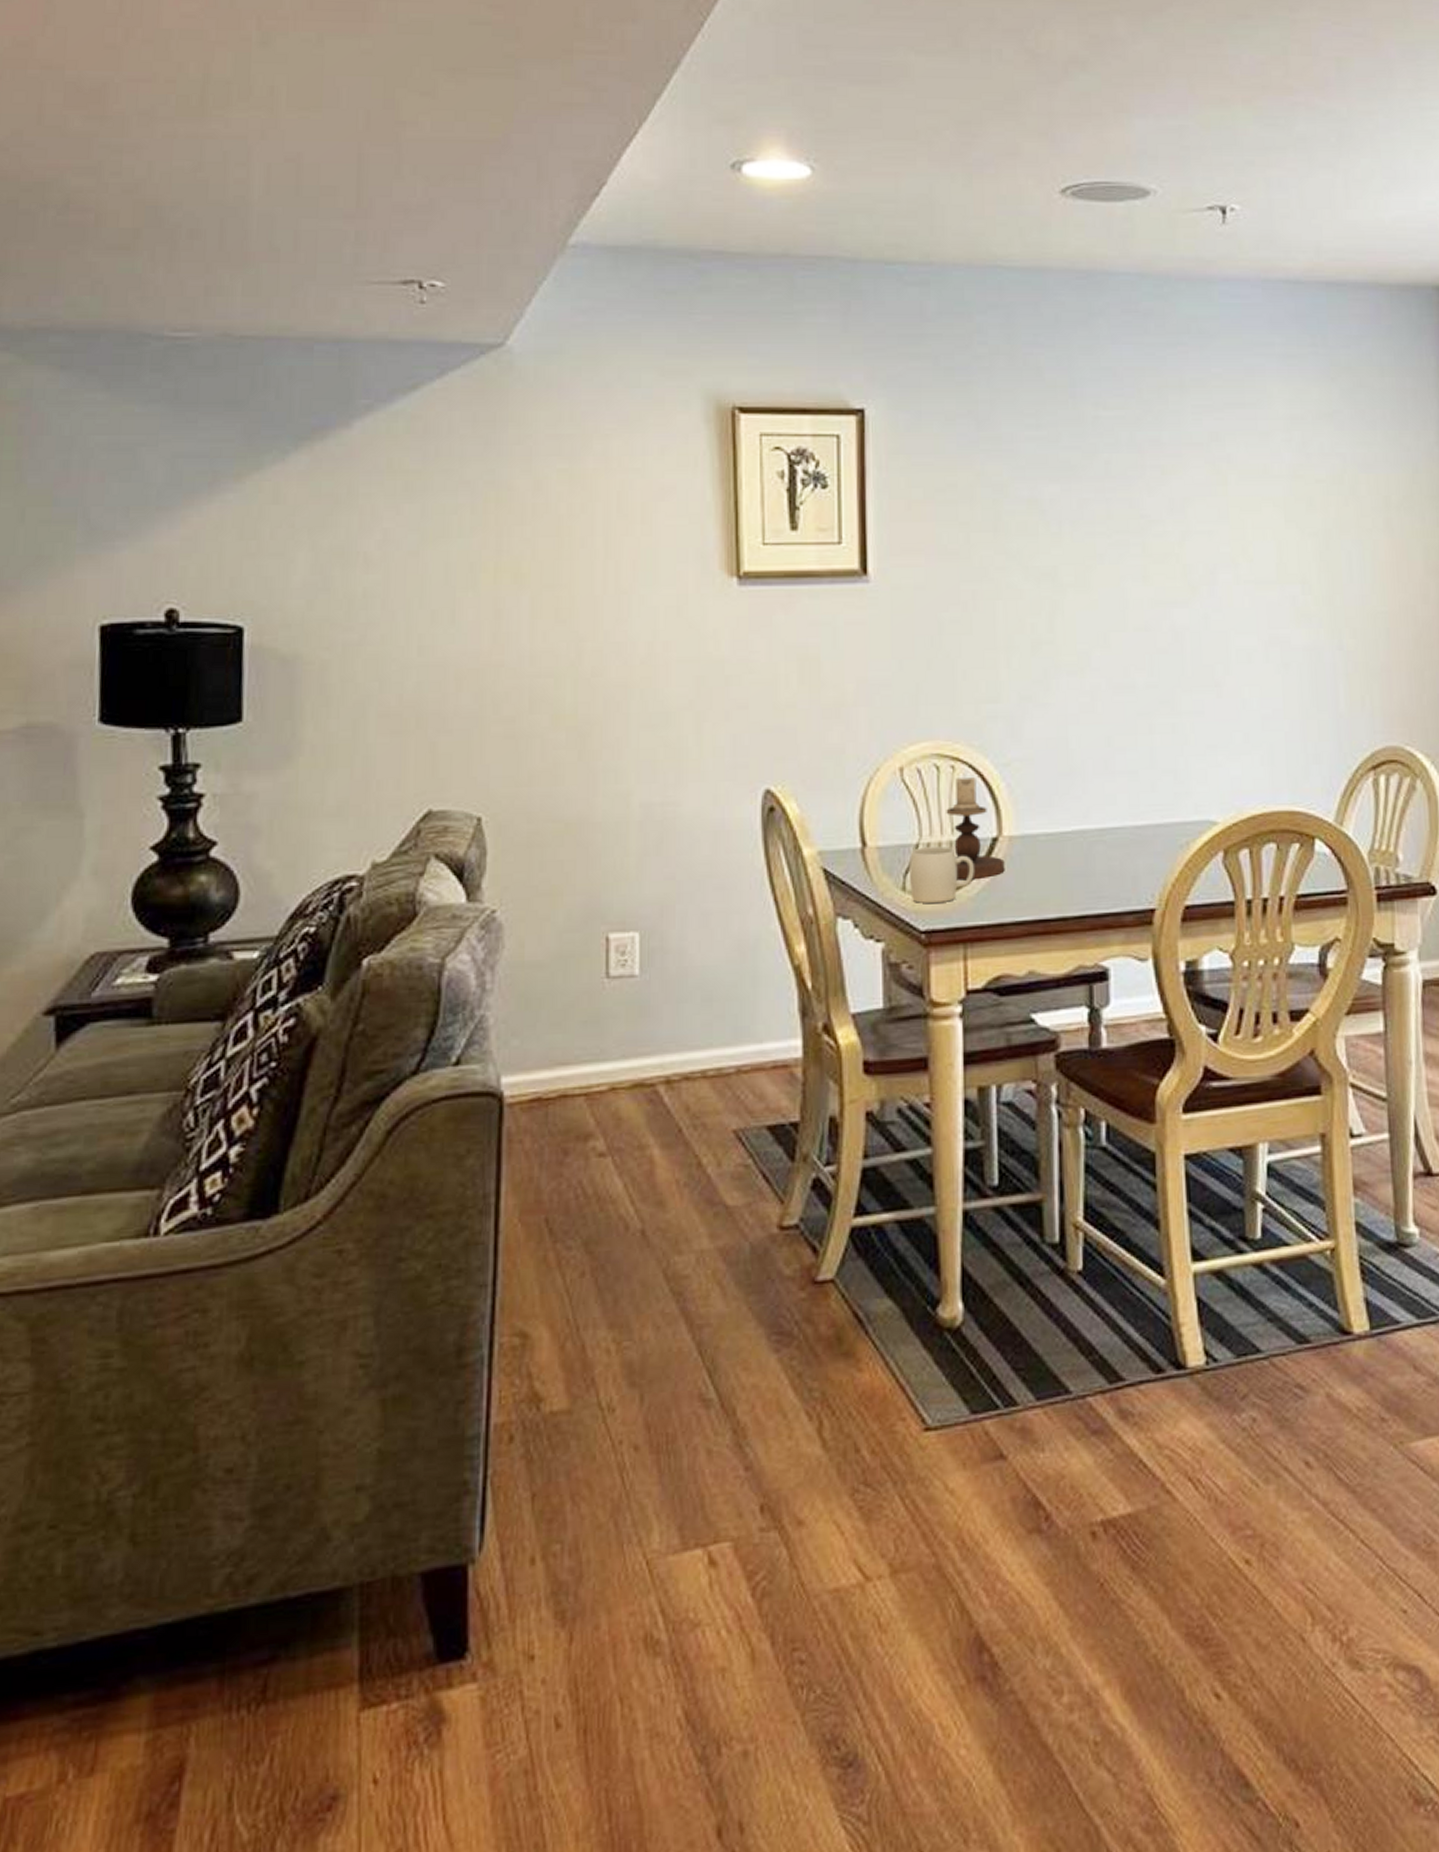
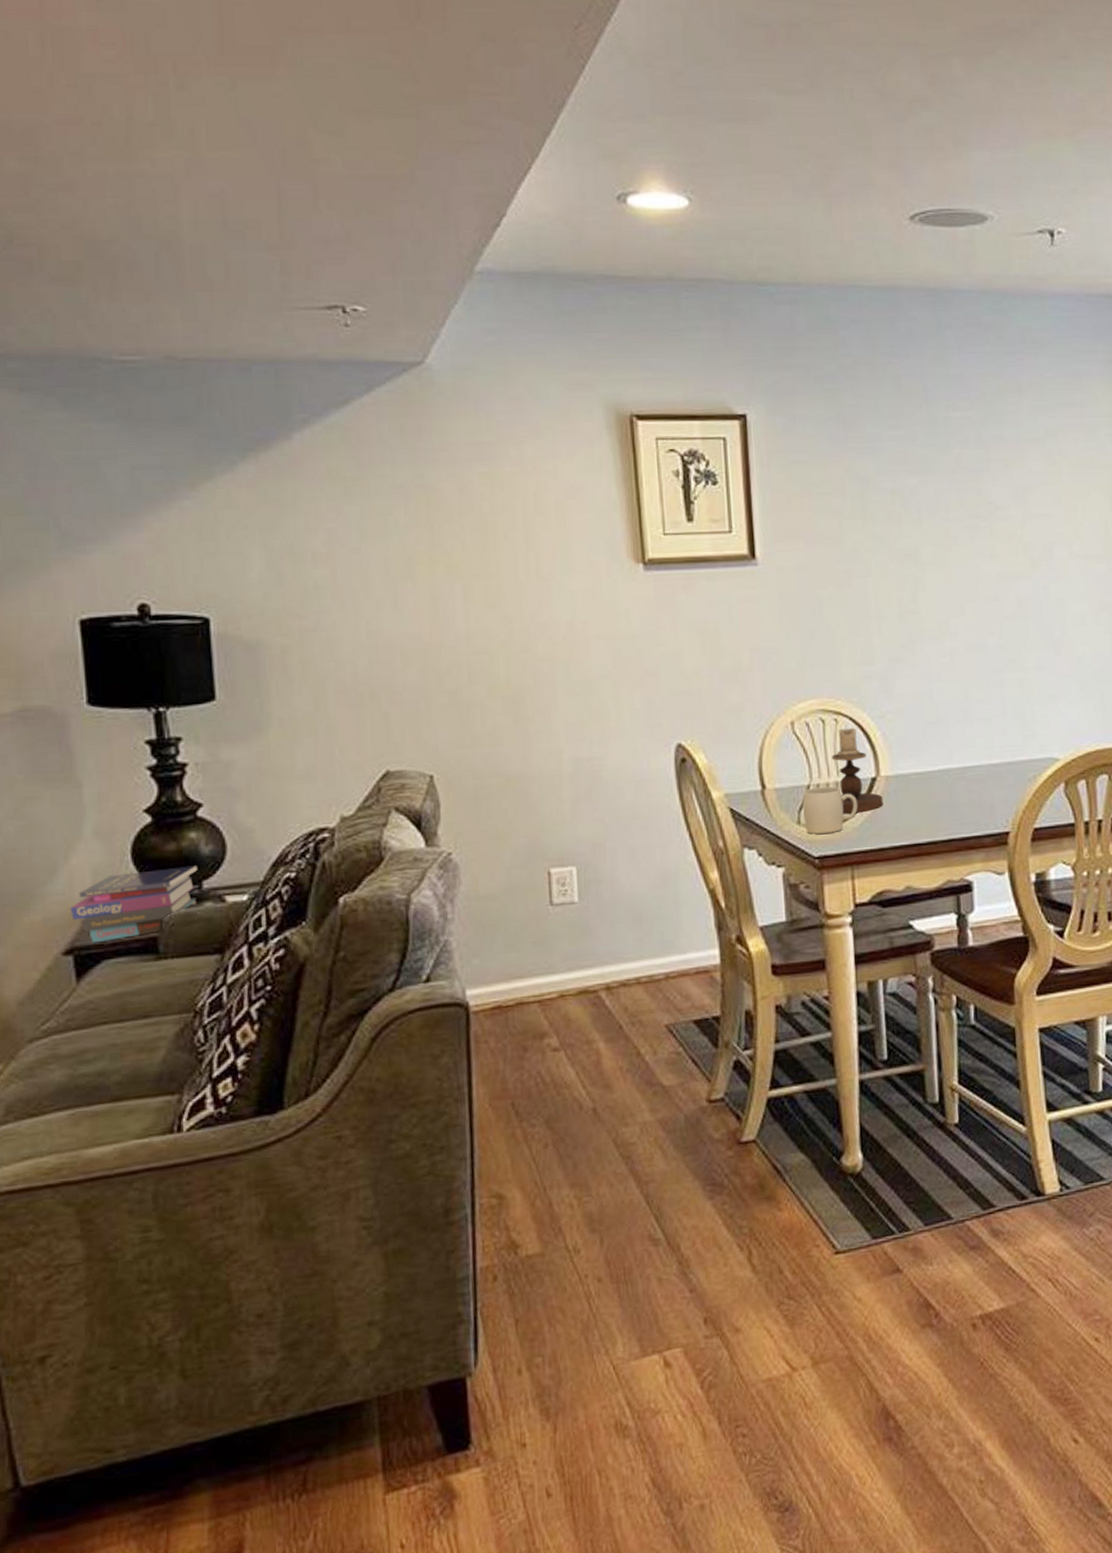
books: none [56,914,205,1003] -> present [69,865,198,943]

